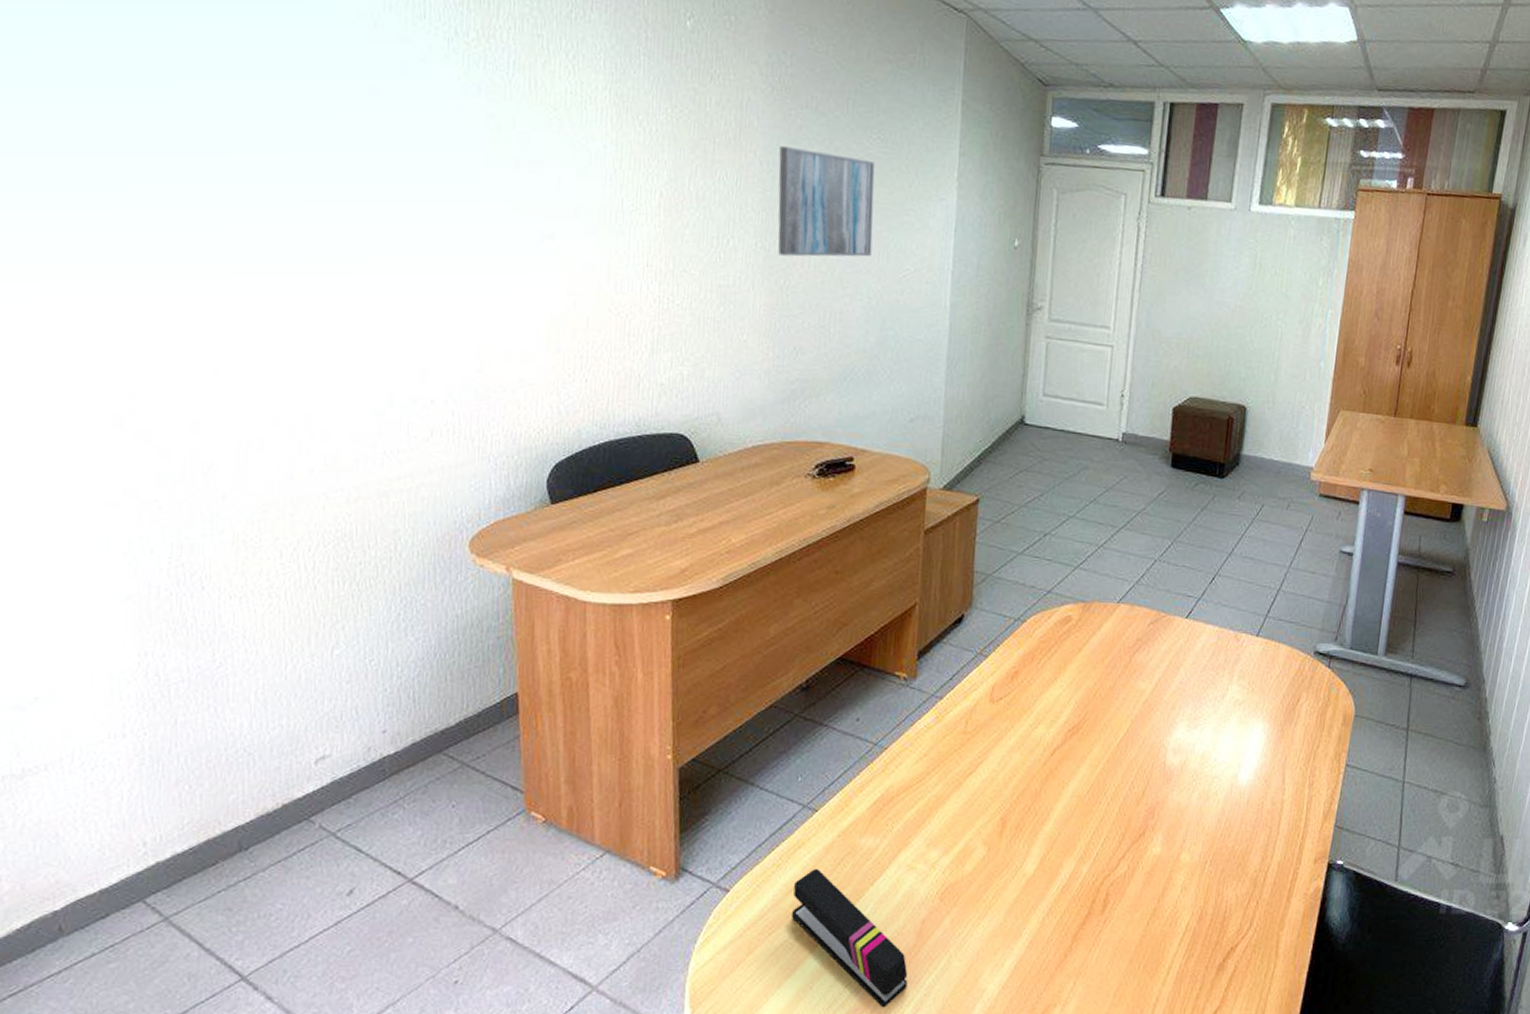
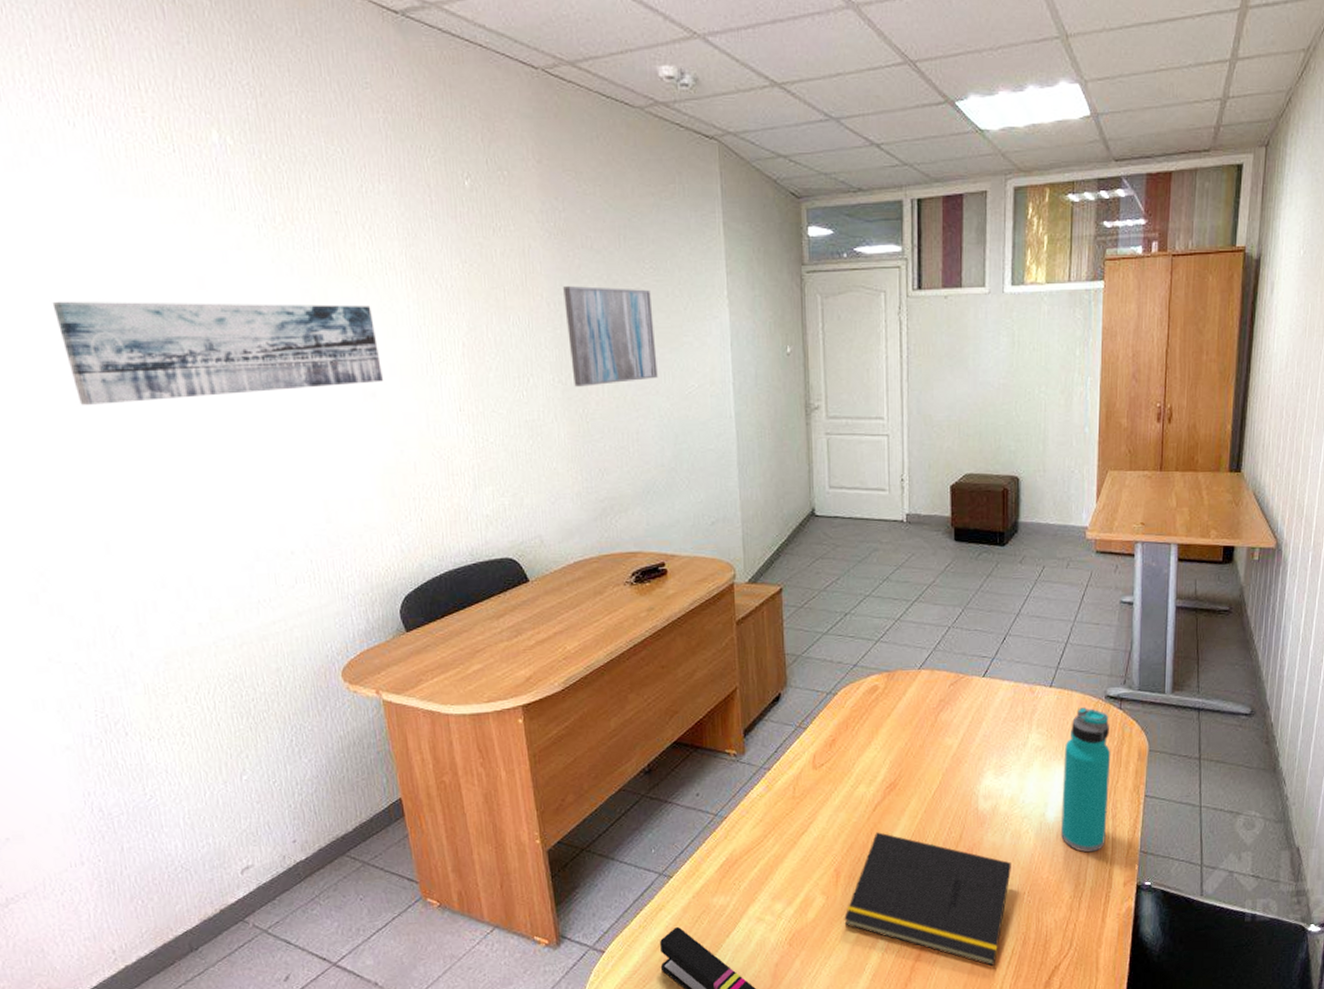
wall art: none [196,91,565,225] -> present [52,301,383,405]
notepad: none [1004,780,1195,943] -> present [844,832,1011,967]
water bottle: none [1252,662,1316,823] -> present [1061,707,1111,853]

